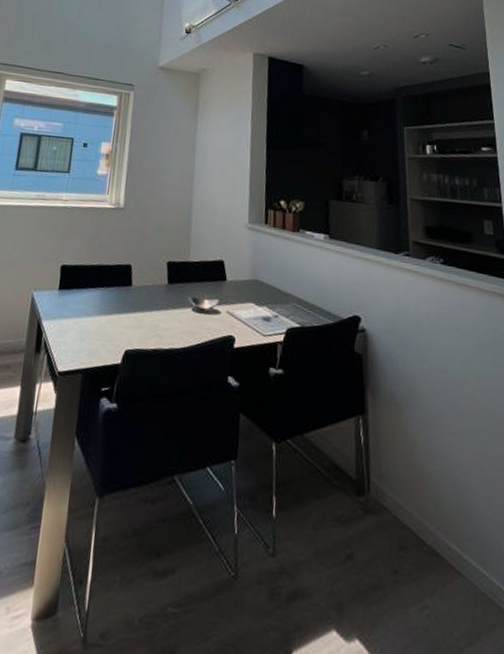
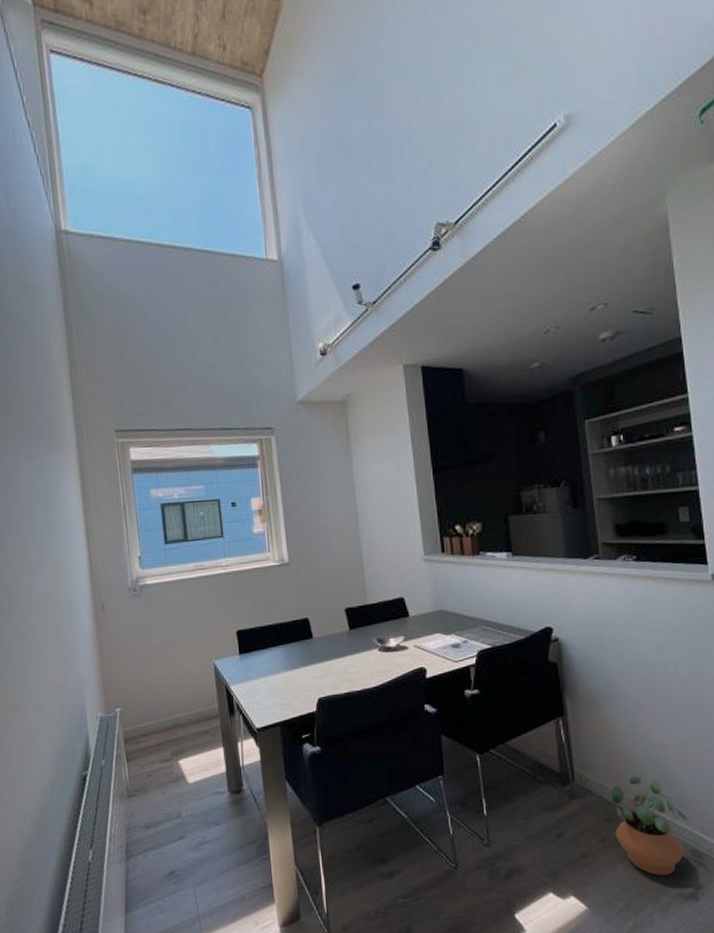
potted plant: none [404,499,486,631] -> present [609,777,688,876]

